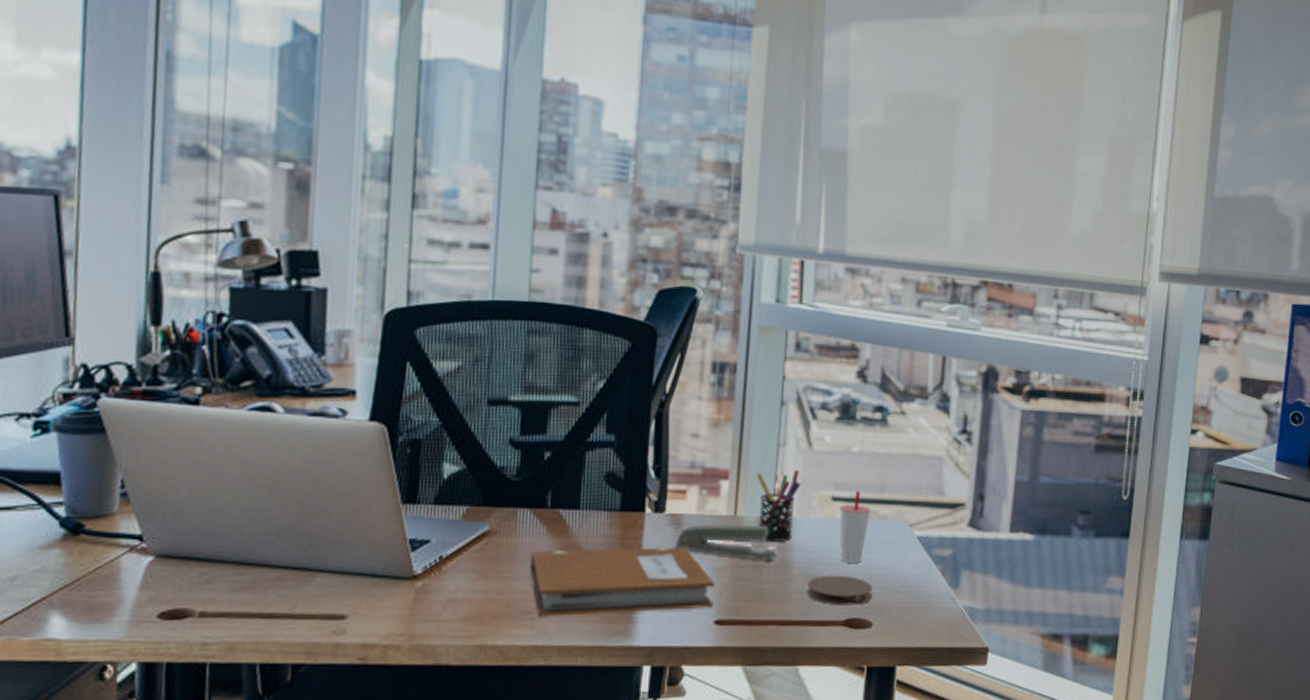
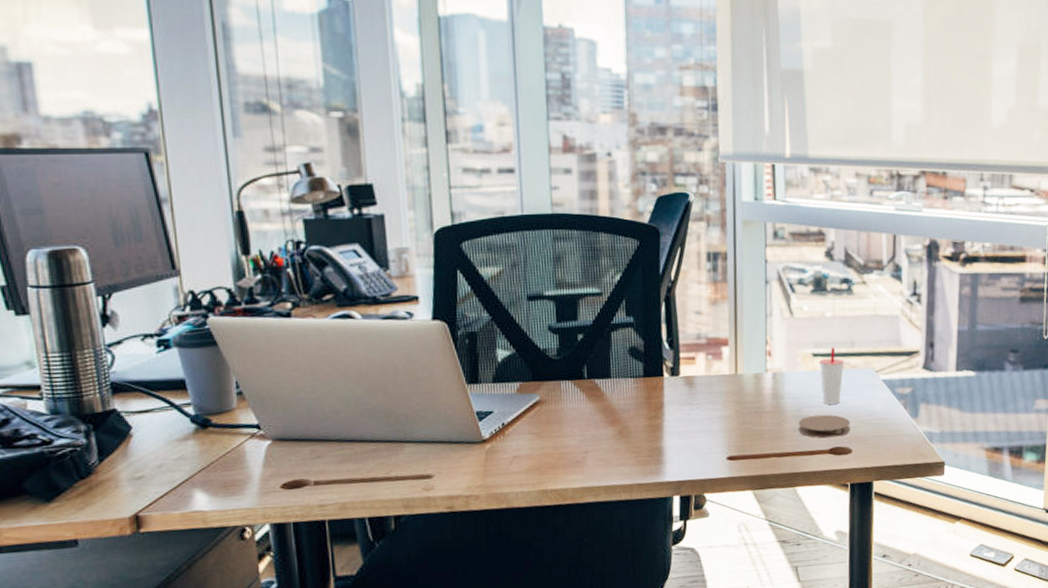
notebook: present [530,547,714,616] -> none [575,401,725,464]
stapler: present [674,524,776,560] -> none [689,380,772,408]
pen holder: present [756,469,802,542] -> none [750,333,787,393]

